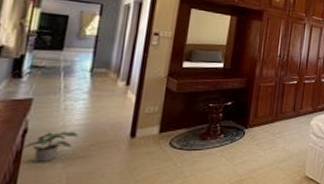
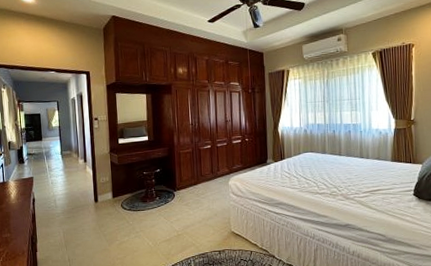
potted plant: present [23,132,80,163] -> none [35,199,64,222]

